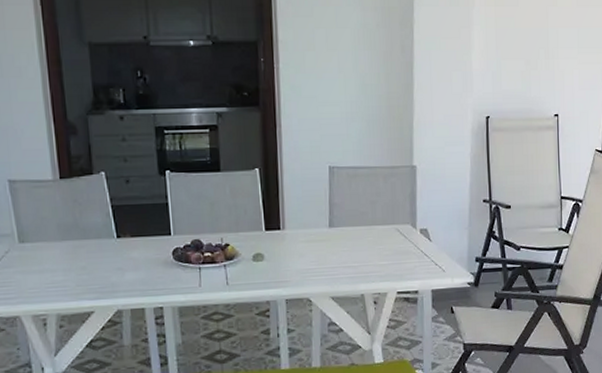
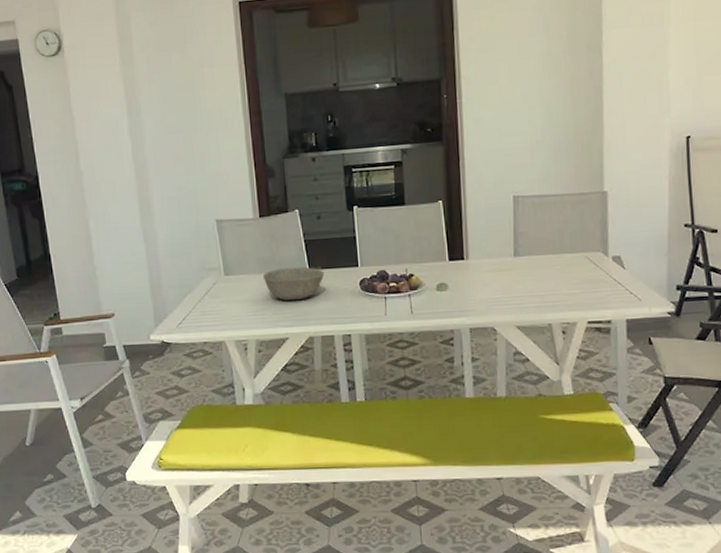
bowl: none [65,234,134,271] -> present [263,266,325,300]

